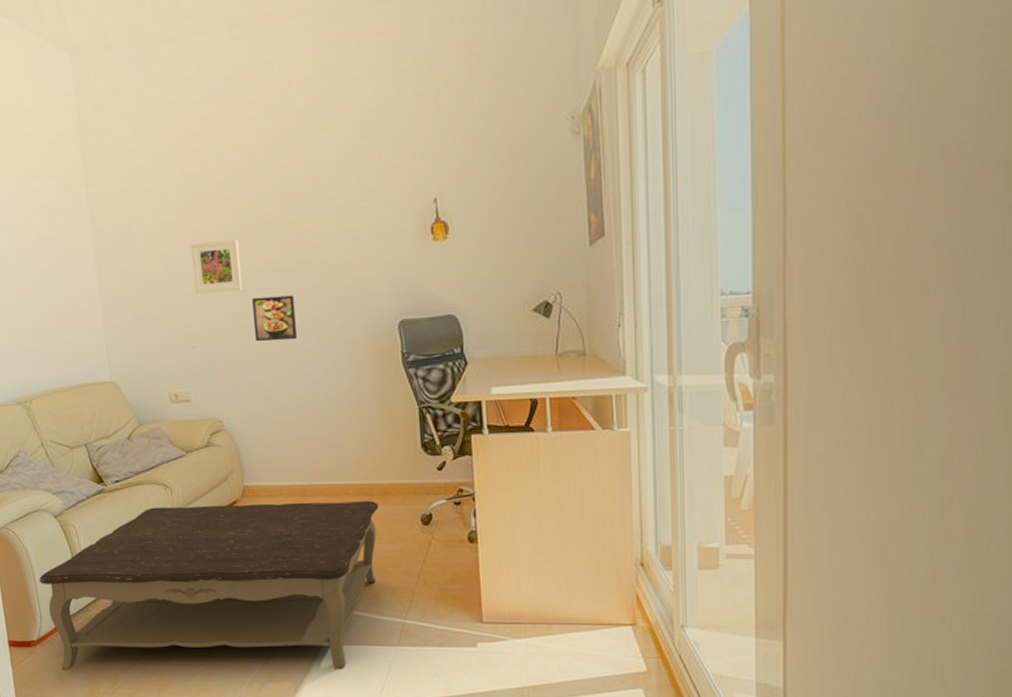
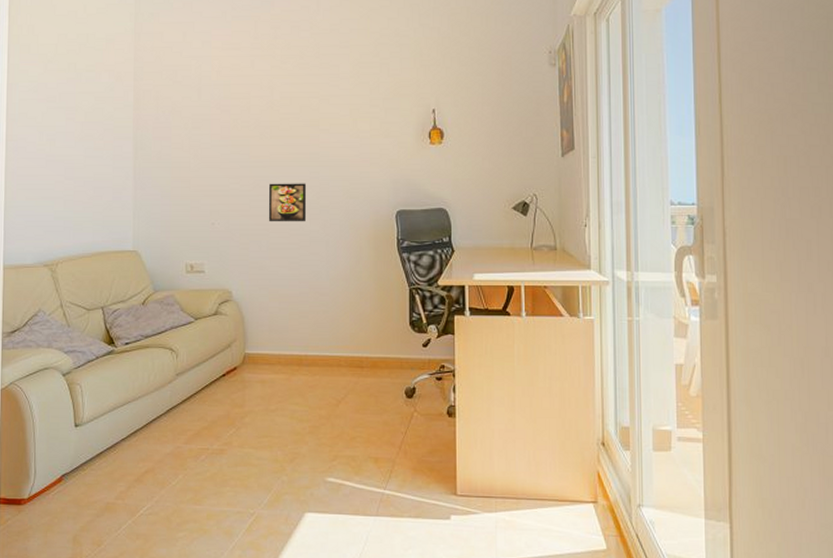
coffee table: present [38,500,379,670] -> none [38,370,367,538]
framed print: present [191,239,243,294] -> none [219,132,262,177]

